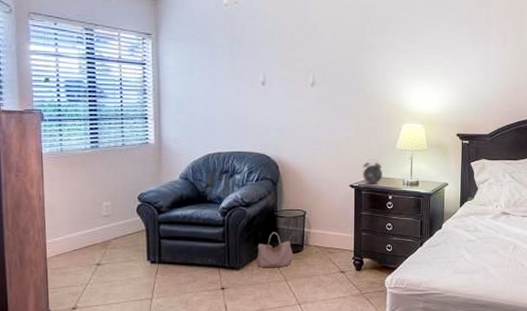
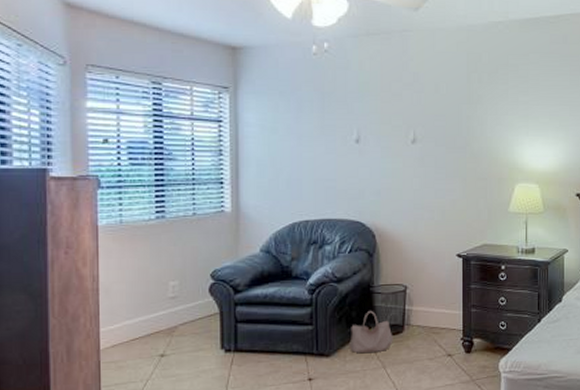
alarm clock: present [363,158,383,184] -> none [472,223,495,253]

